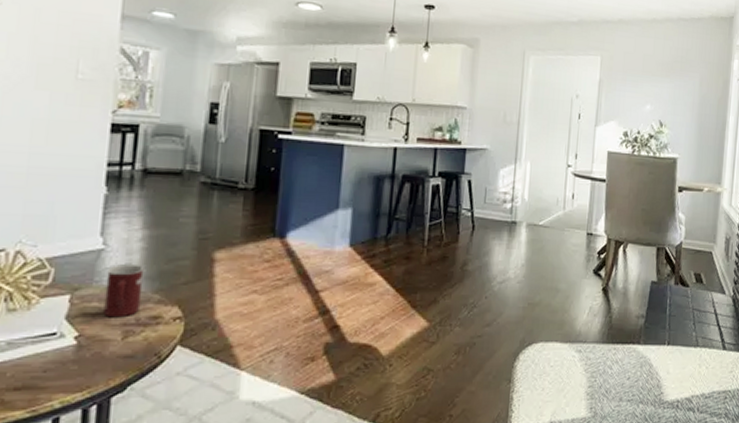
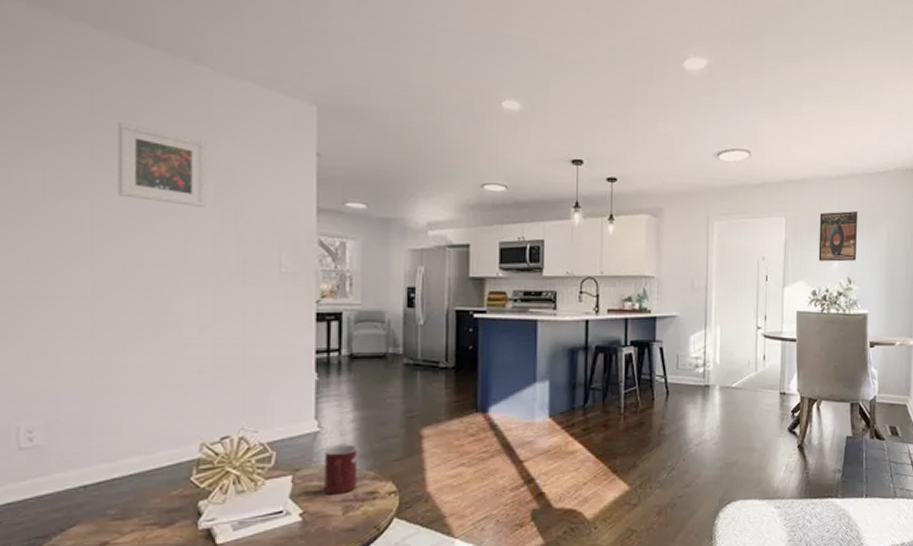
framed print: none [631,54,672,105] -> present [818,211,857,262]

